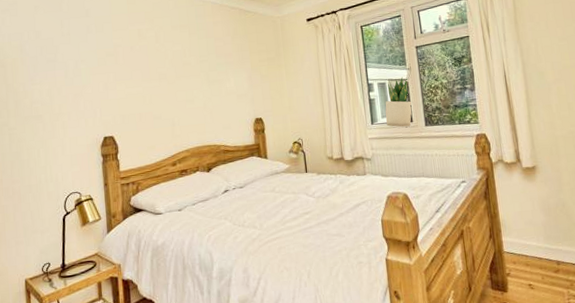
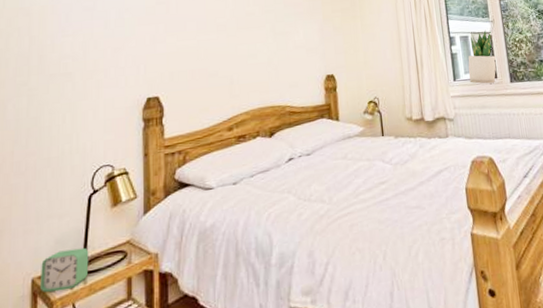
alarm clock: none [31,257,68,290] -> present [39,247,89,292]

